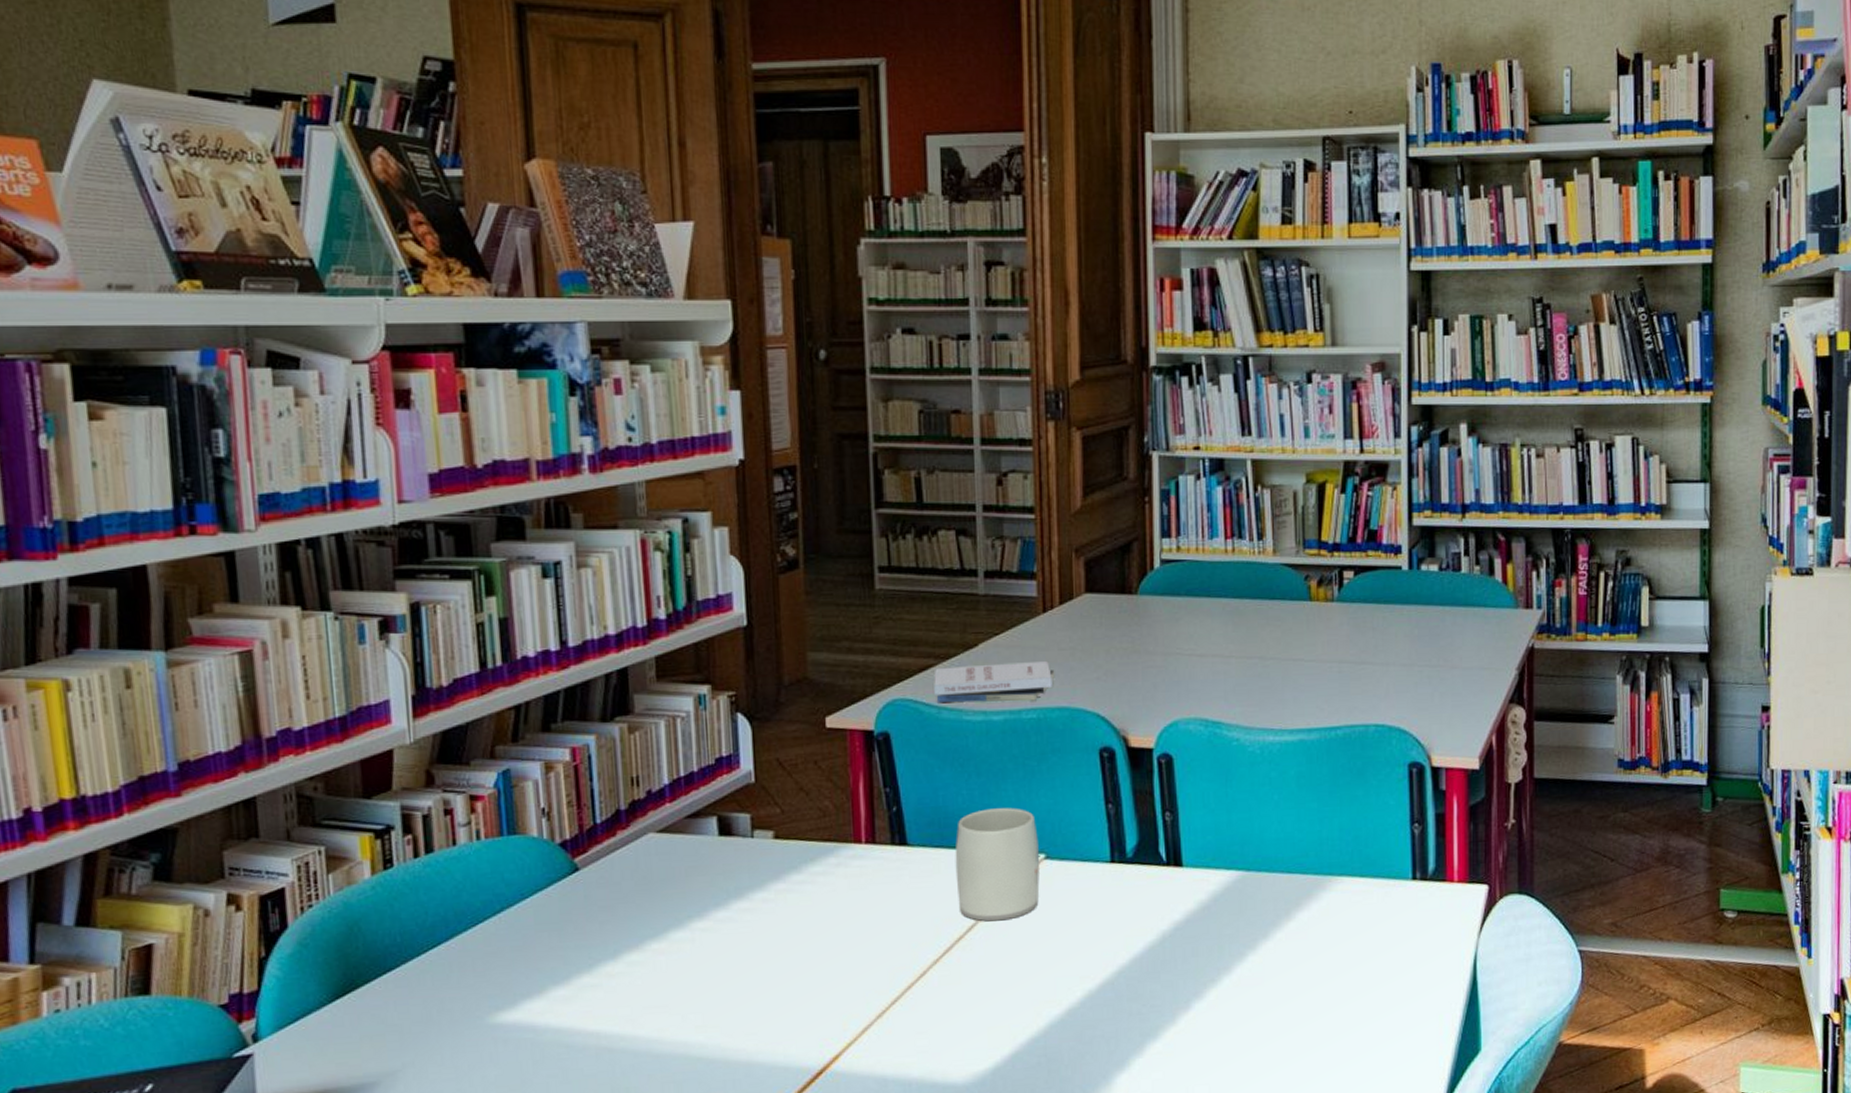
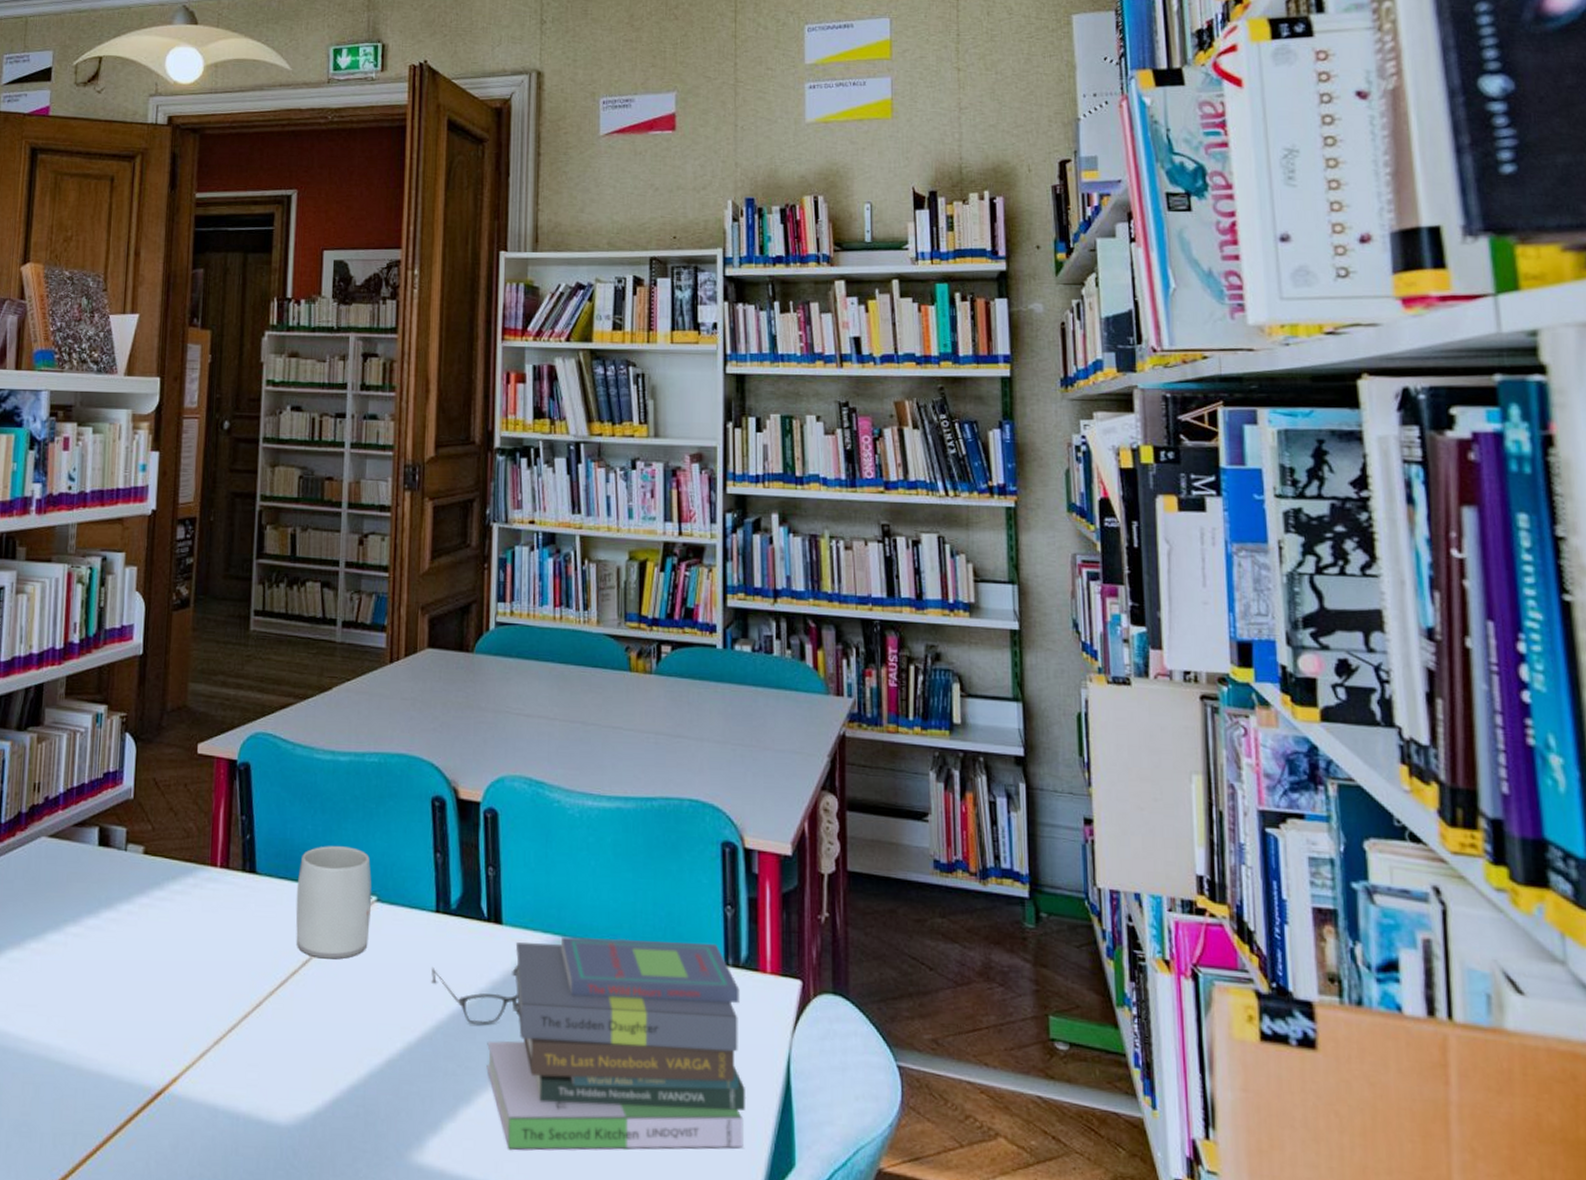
books: present [934,660,1055,703] -> none [291,706,397,746]
eyeglasses: none [1110,904,1204,965] -> present [432,965,519,1025]
books: none [1172,860,1434,1074] -> present [486,936,746,1150]

